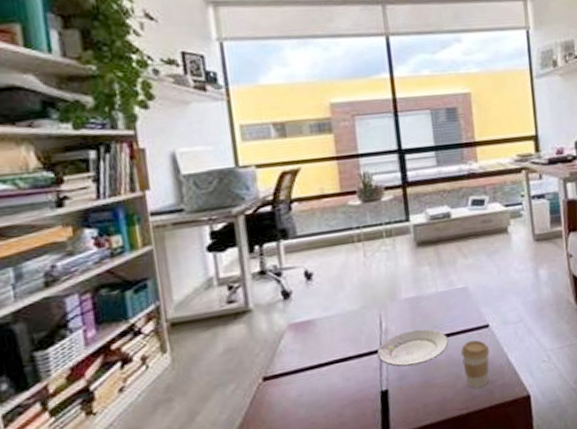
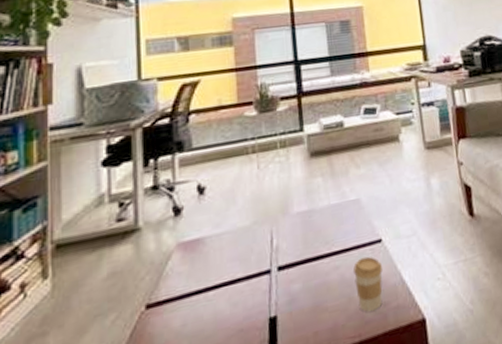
plate: present [377,329,449,367] -> none [266,245,341,289]

